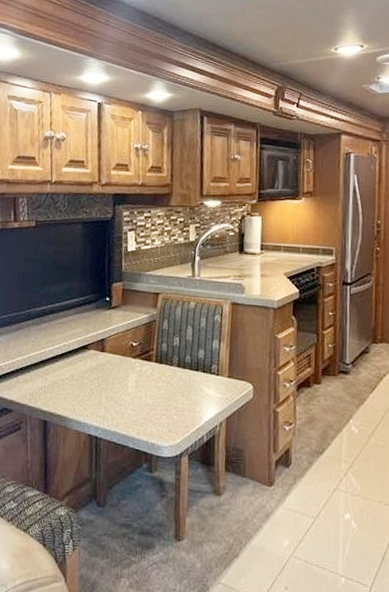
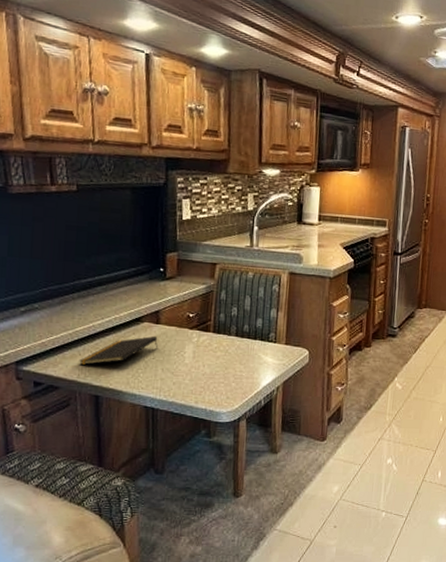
notepad: none [31,363,103,390] -> present [79,336,158,366]

